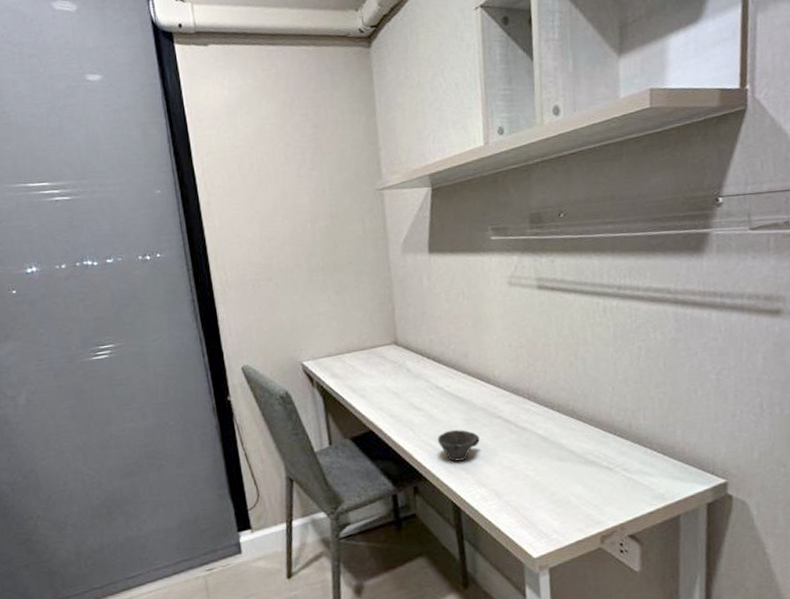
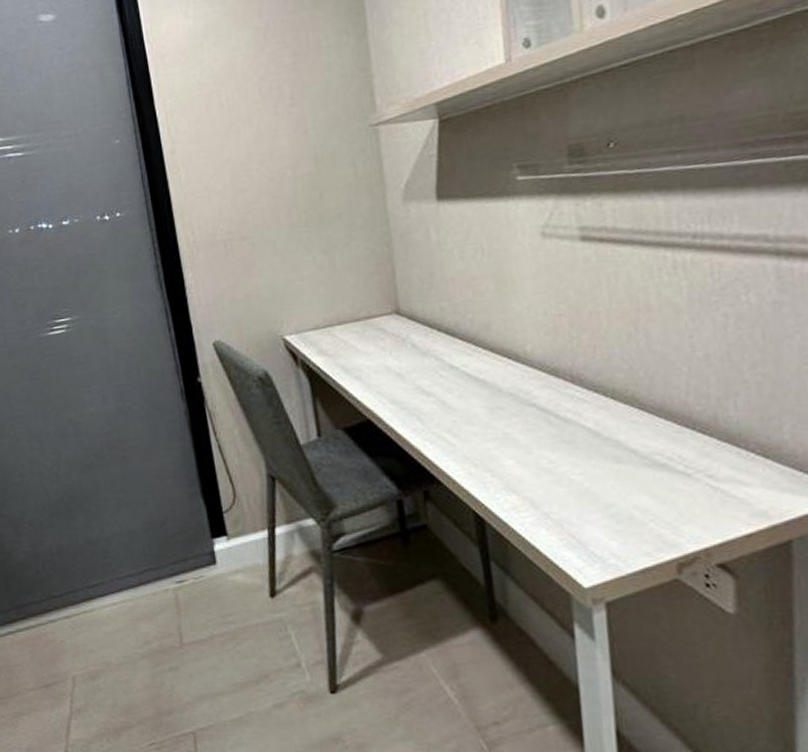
cup: present [437,429,480,462] -> none [452,420,508,460]

